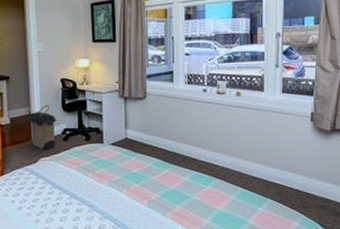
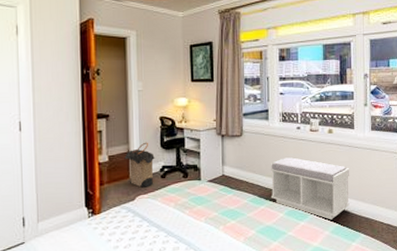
bench: none [174,121,258,185] -> present [270,157,350,220]

